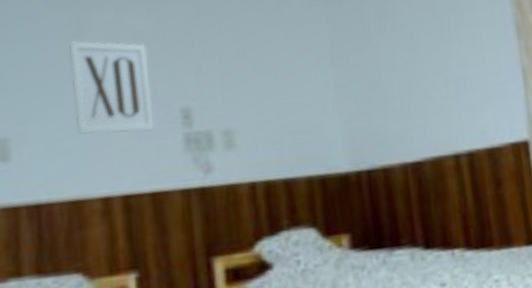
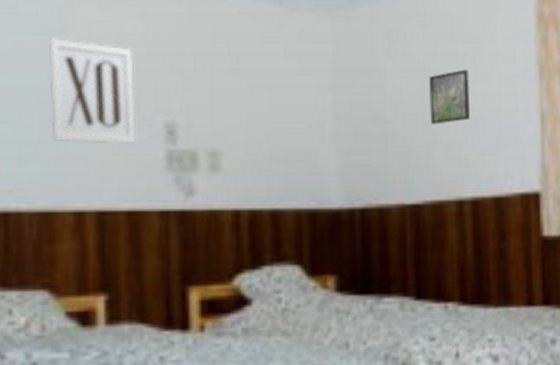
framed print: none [418,36,458,88] -> present [428,69,470,124]

